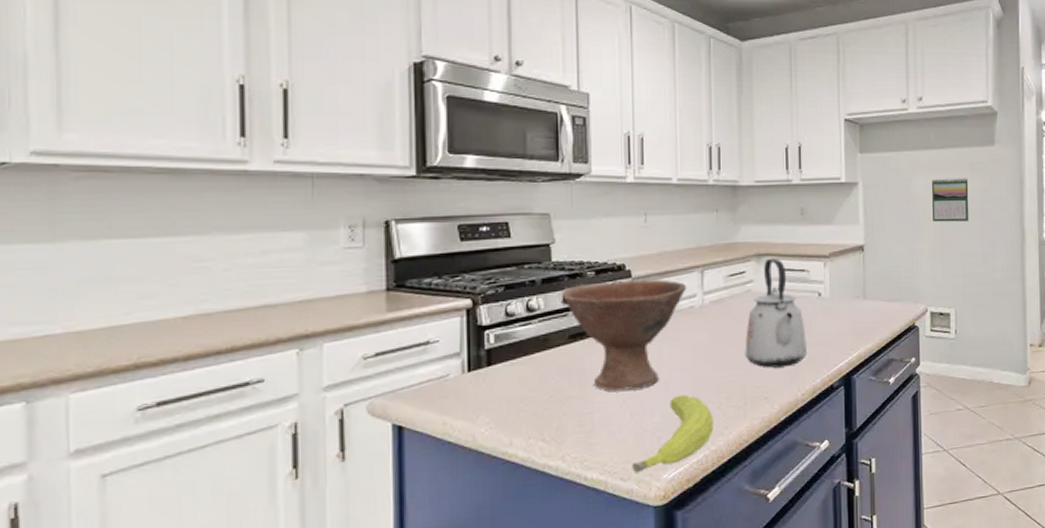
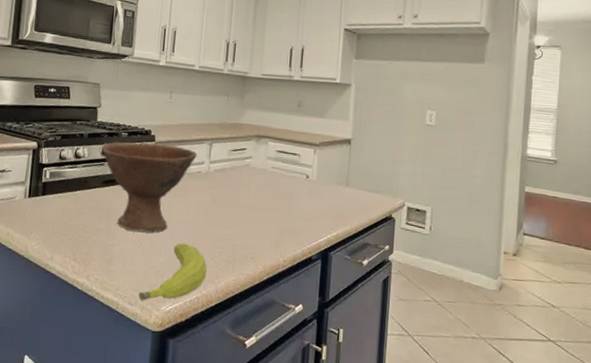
kettle: present [745,258,808,368] -> none [238,140,292,235]
calendar: present [932,178,969,222] -> none [417,88,455,130]

